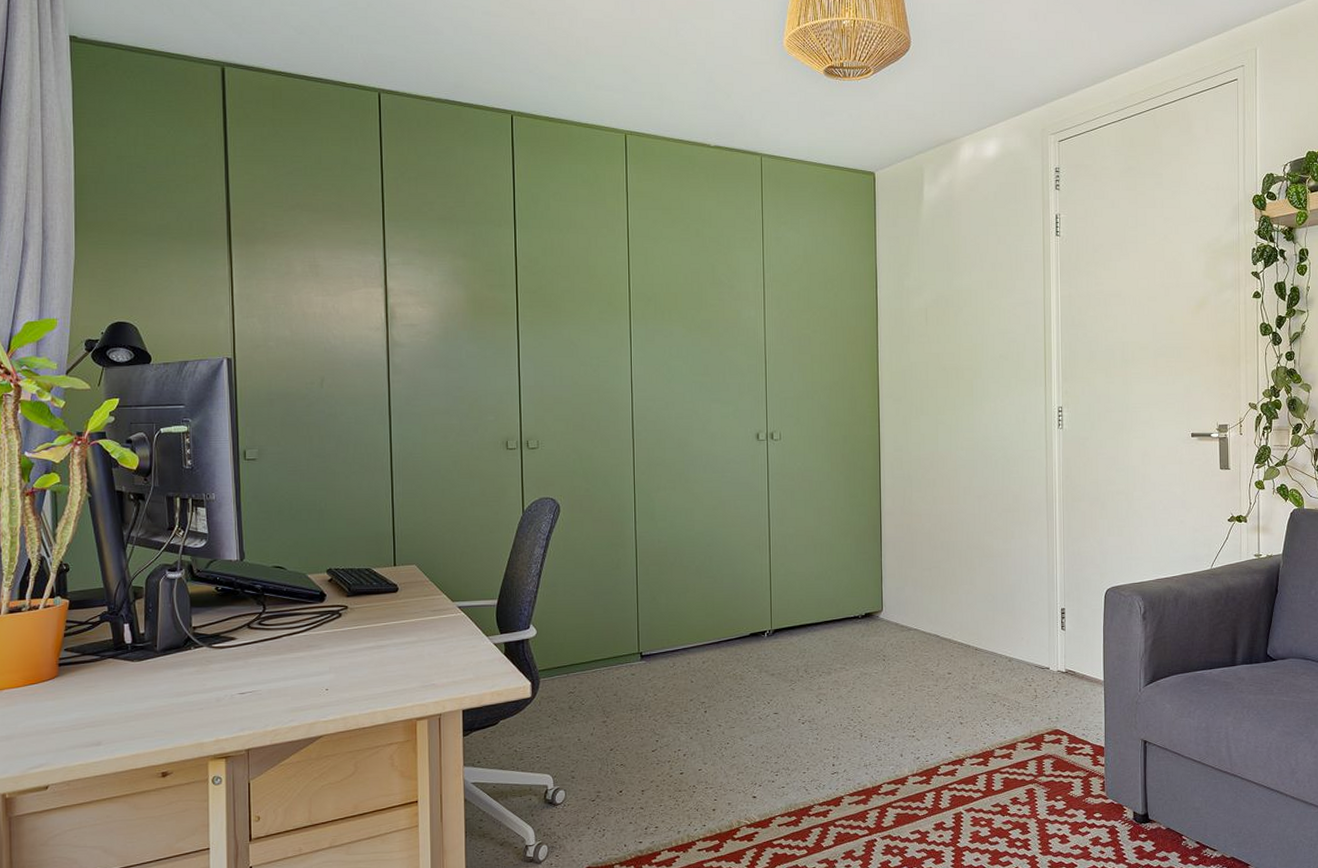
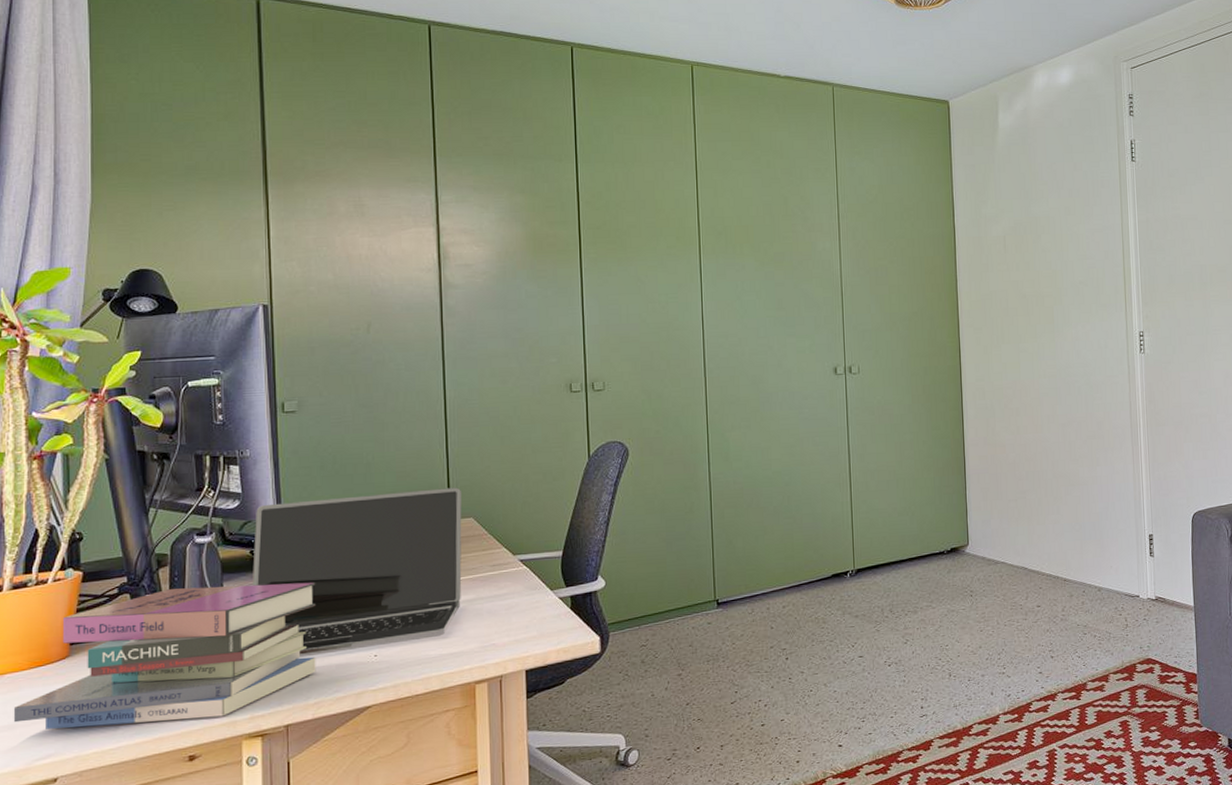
books: none [10,618,274,742] -> present [13,582,316,729]
laptop: none [218,536,406,688] -> present [253,487,462,658]

